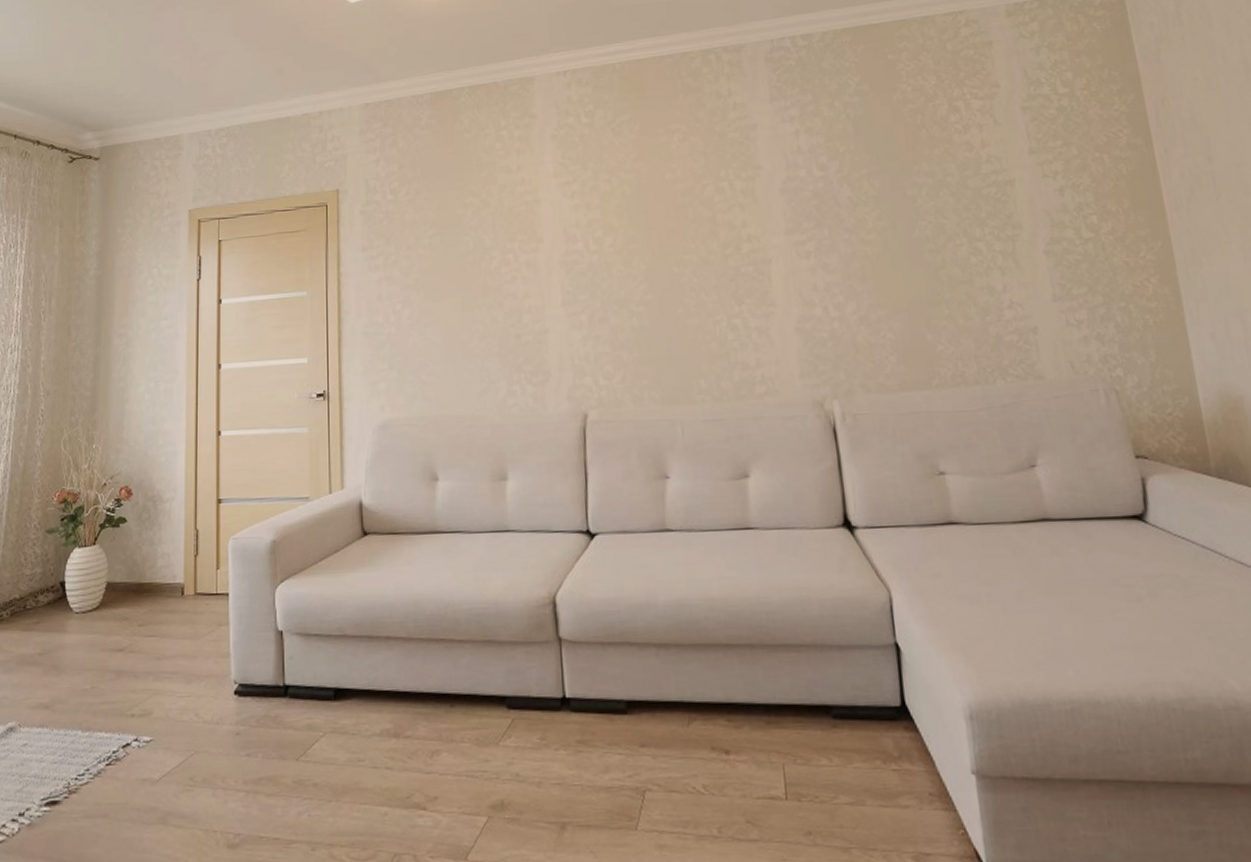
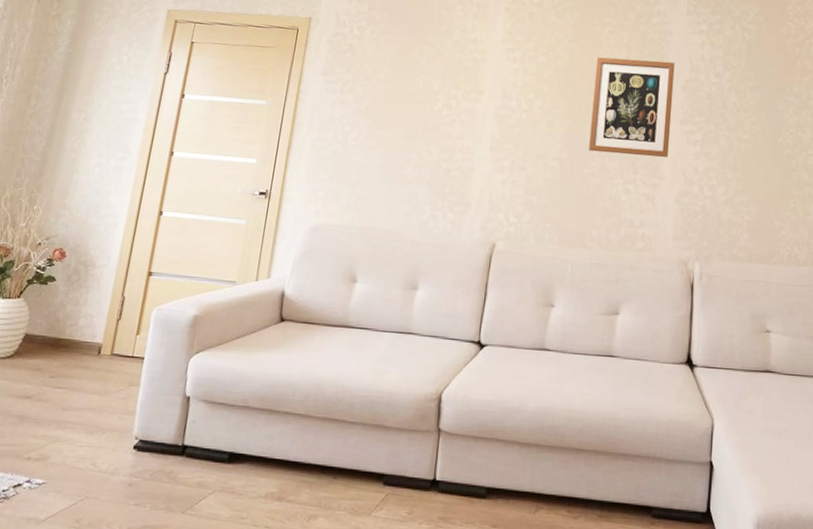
wall art: none [669,162,777,287] -> present [589,57,675,157]

